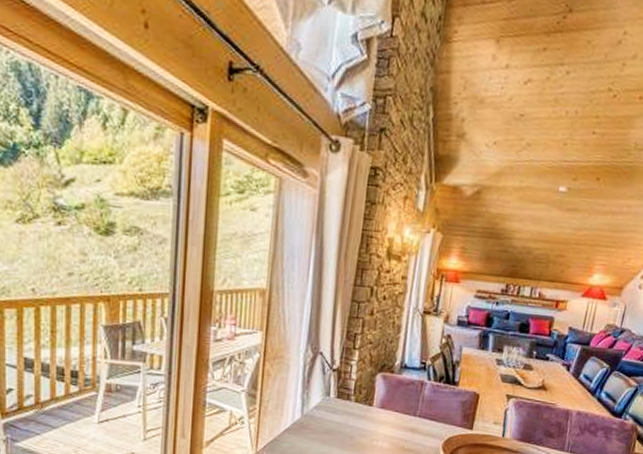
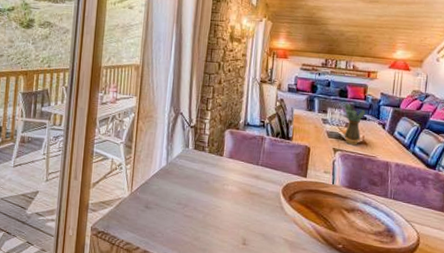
vase: none [520,339,549,391] -> present [343,103,366,145]

